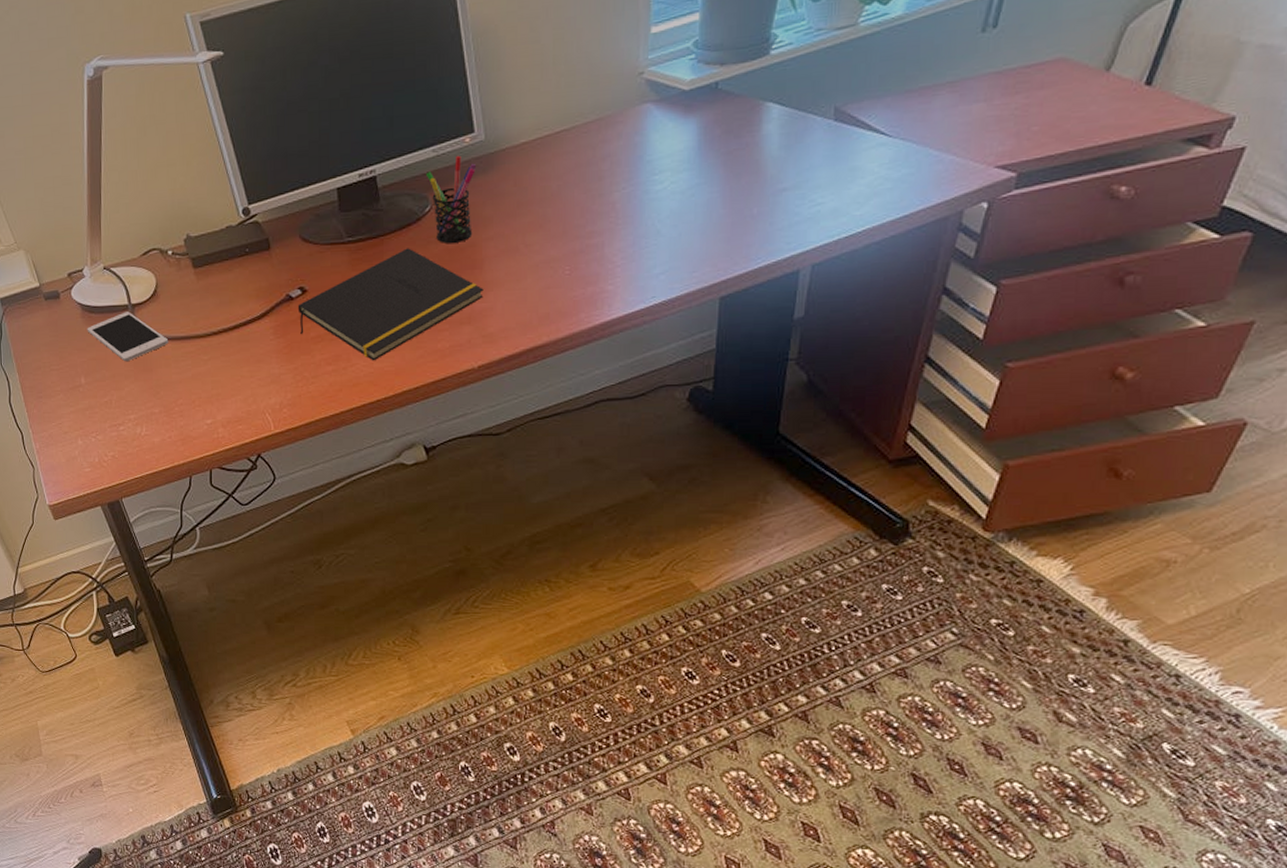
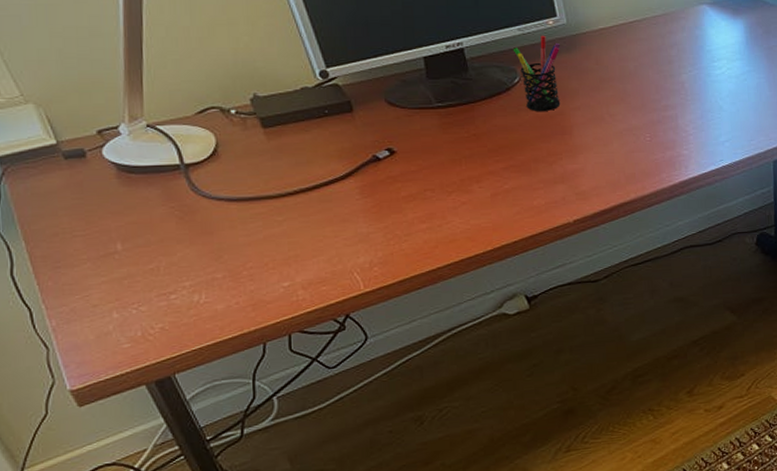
cell phone: present [87,311,169,362] -> none [124,172,234,225]
notepad: present [297,248,484,361] -> none [386,114,574,218]

